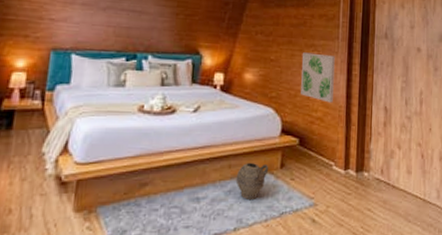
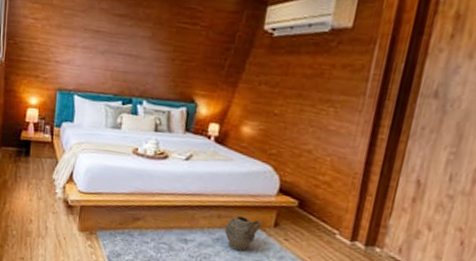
wall art: present [301,52,335,103] -> none [306,108,357,168]

